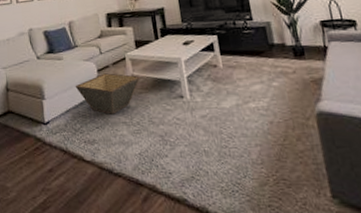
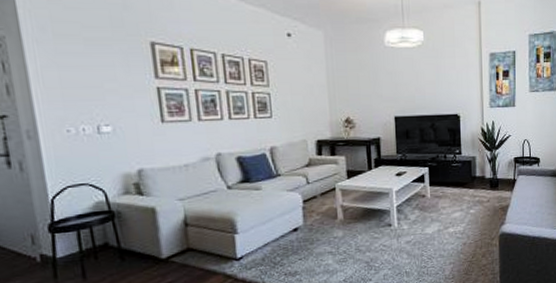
basket: present [75,73,140,115] -> none [275,204,350,245]

